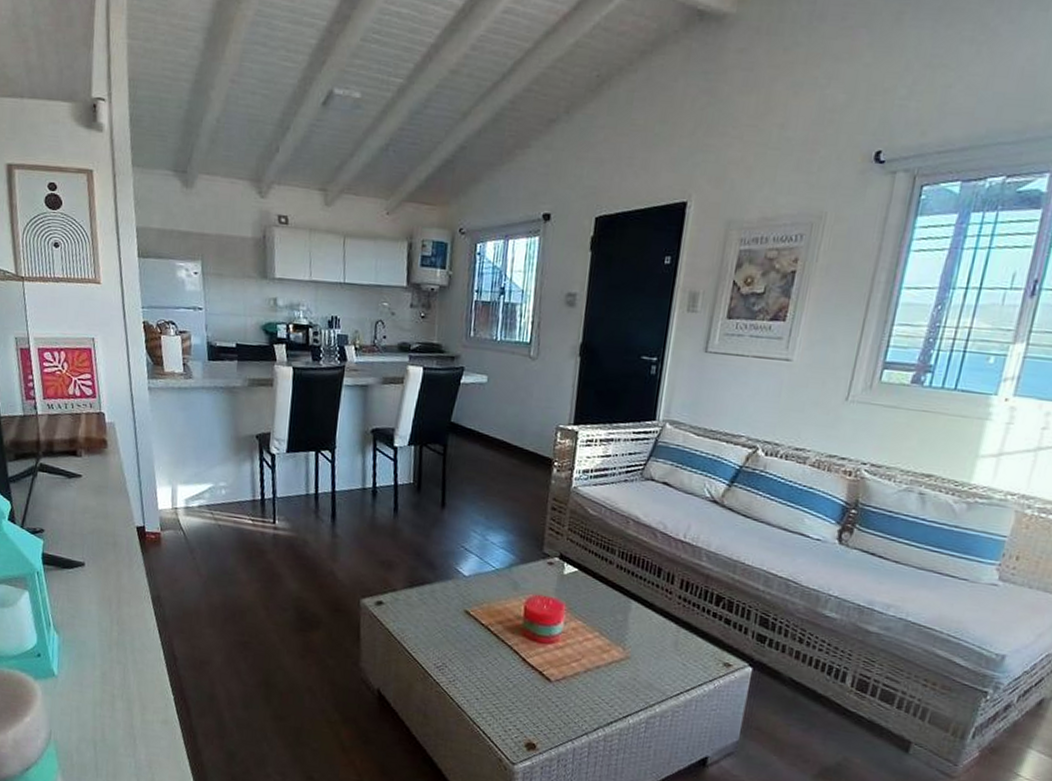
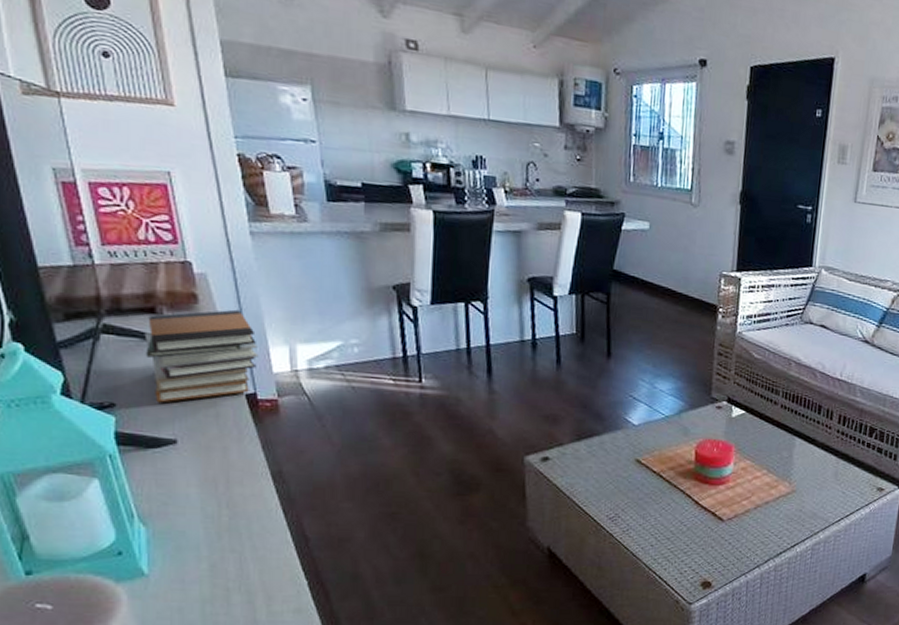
book stack: none [67,453,149,531] -> present [144,309,259,403]

